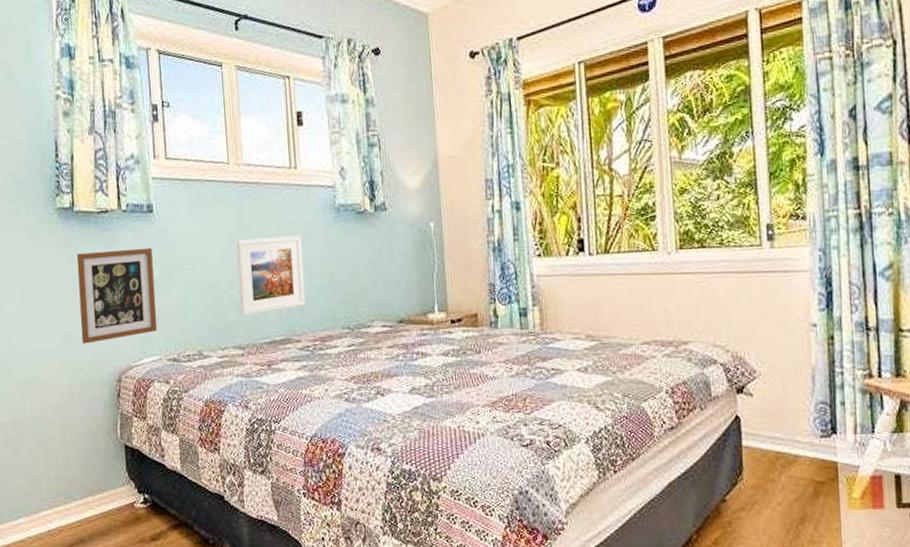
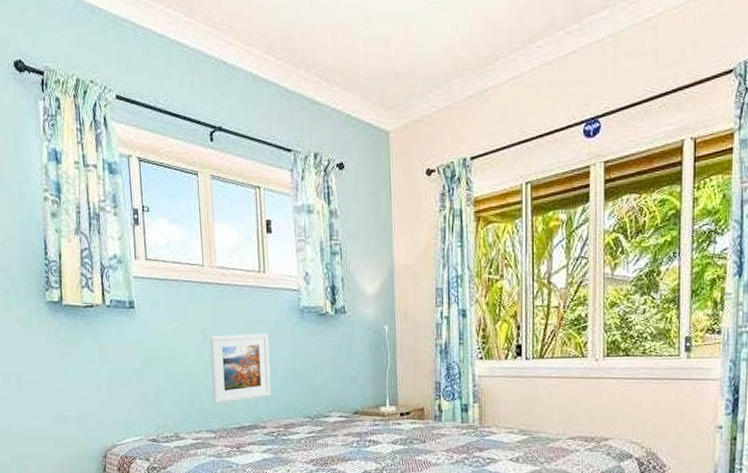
picture frame: present [76,247,158,344] -> none [65,340,139,424]

